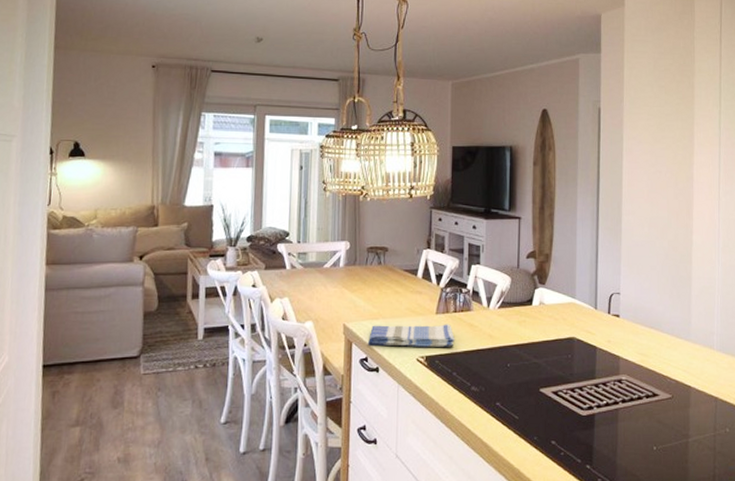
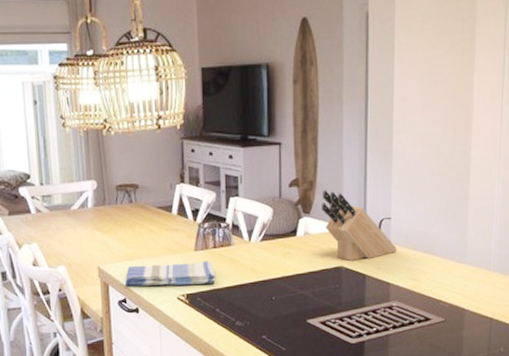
knife block: none [556,263,626,333] -> present [322,190,397,262]

